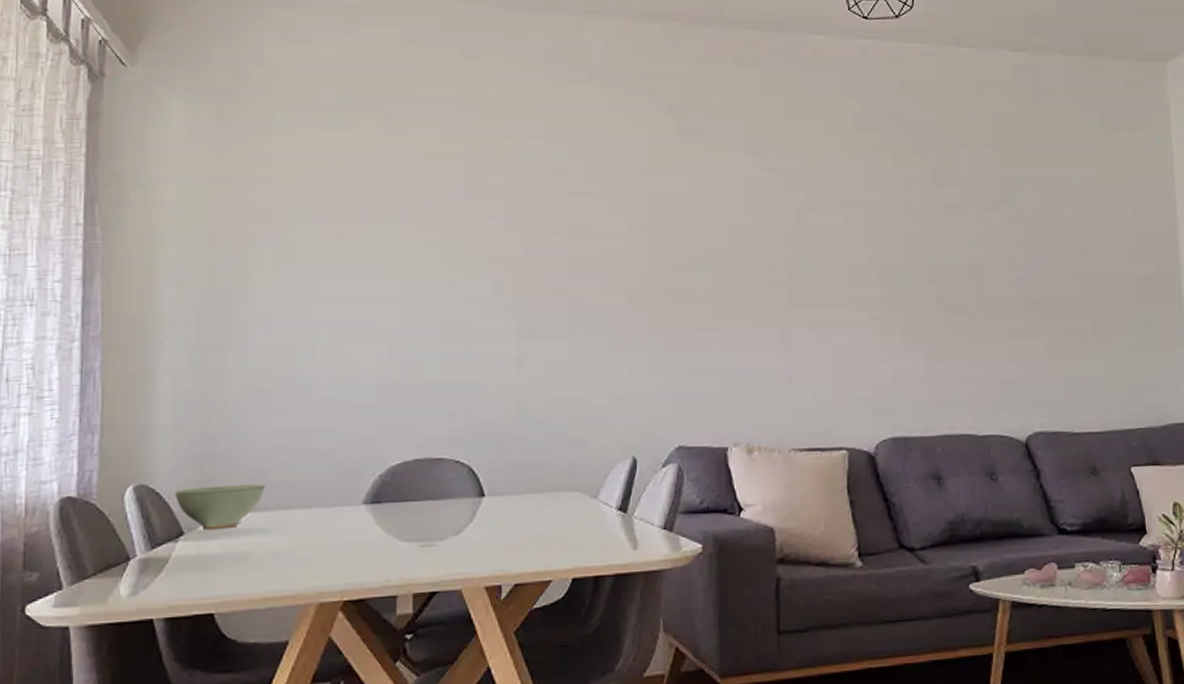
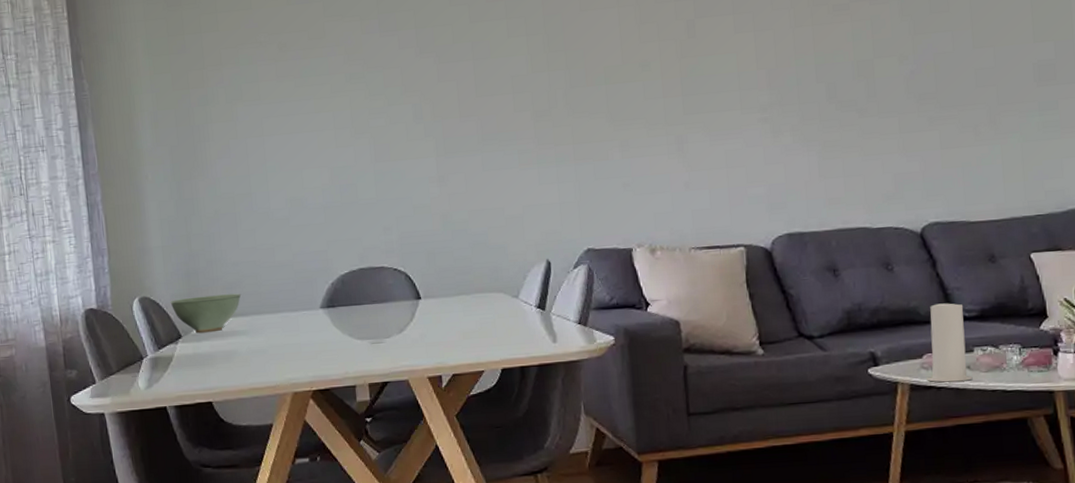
candle: none [1028,516,1074,600] -> present [927,303,973,383]

